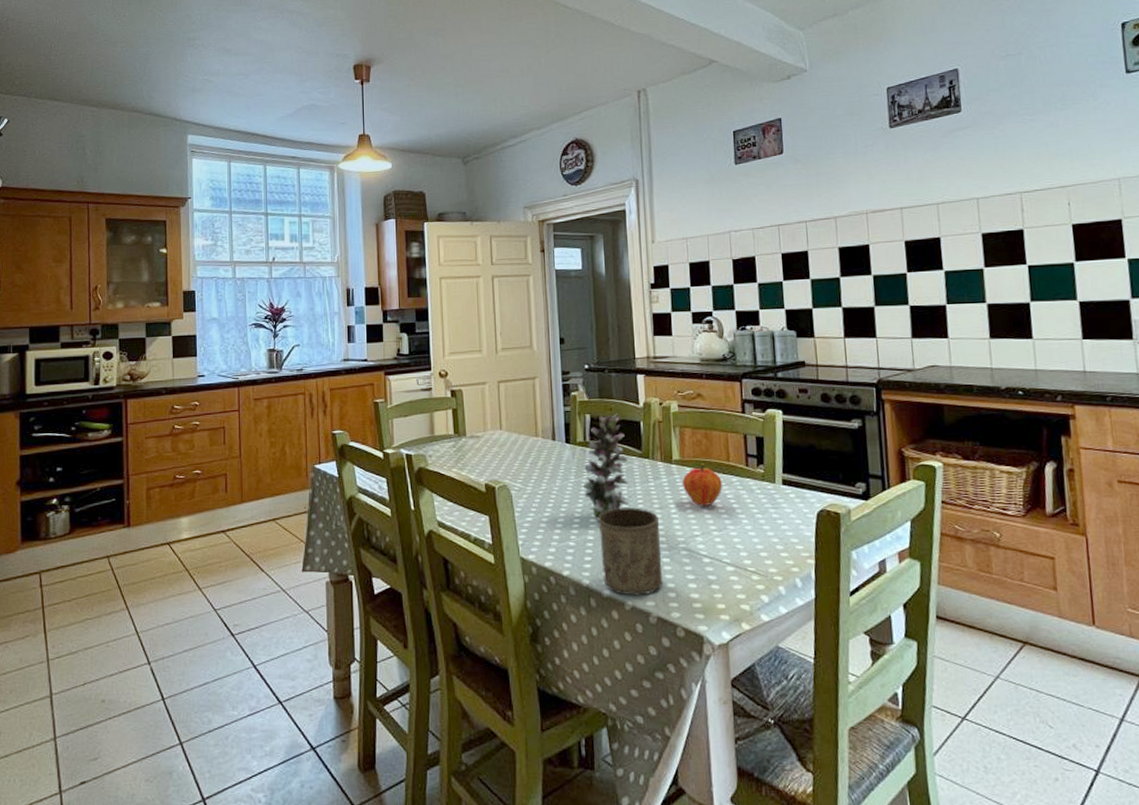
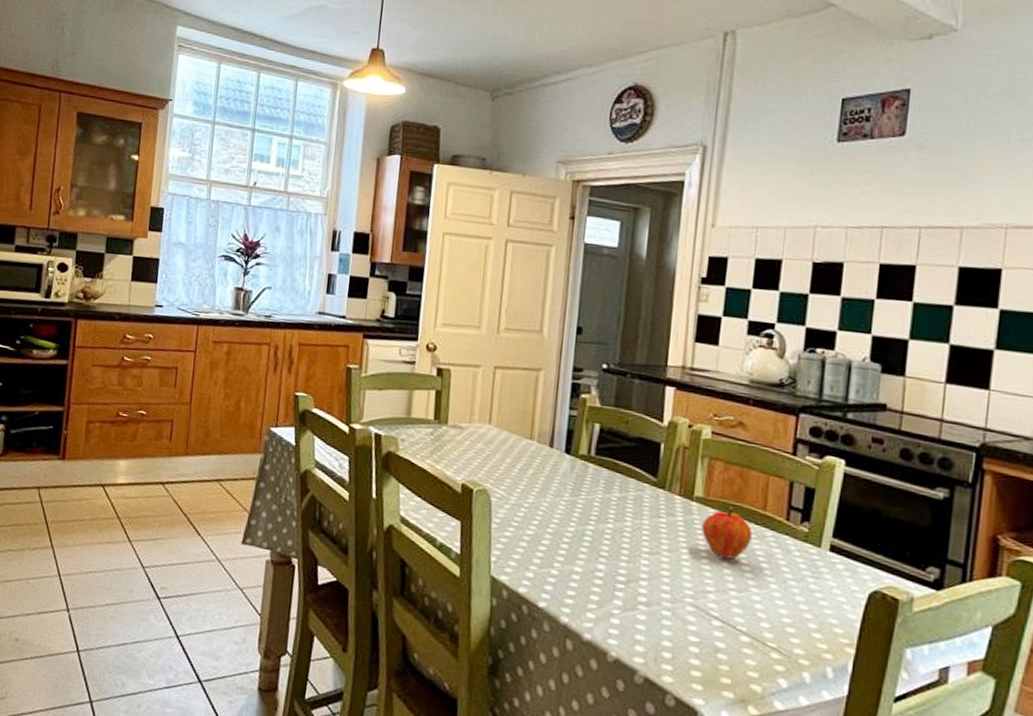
flower: present [584,413,629,520] -> none [578,427,639,550]
cup: present [598,507,663,596] -> none [586,540,666,649]

